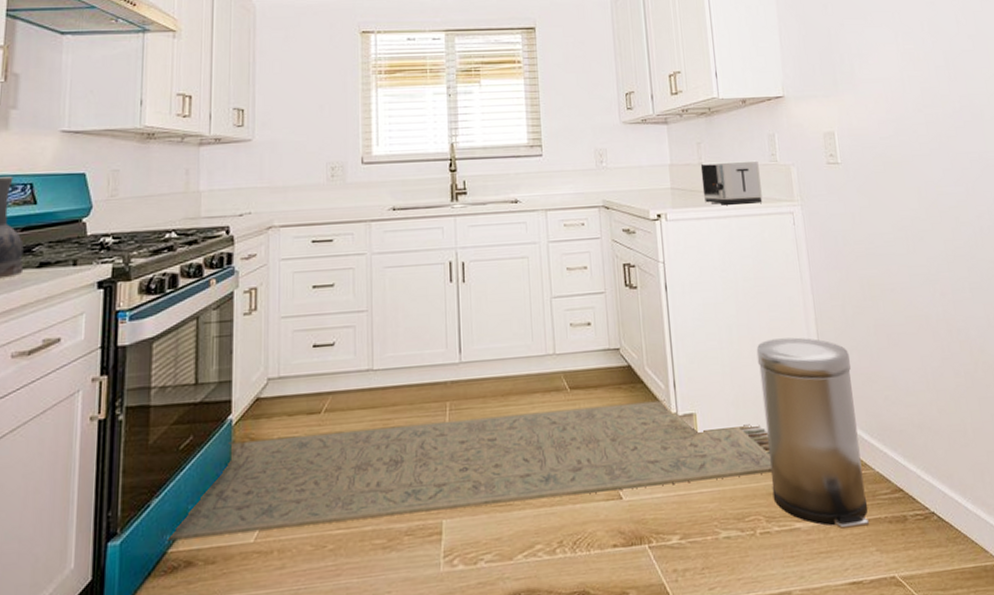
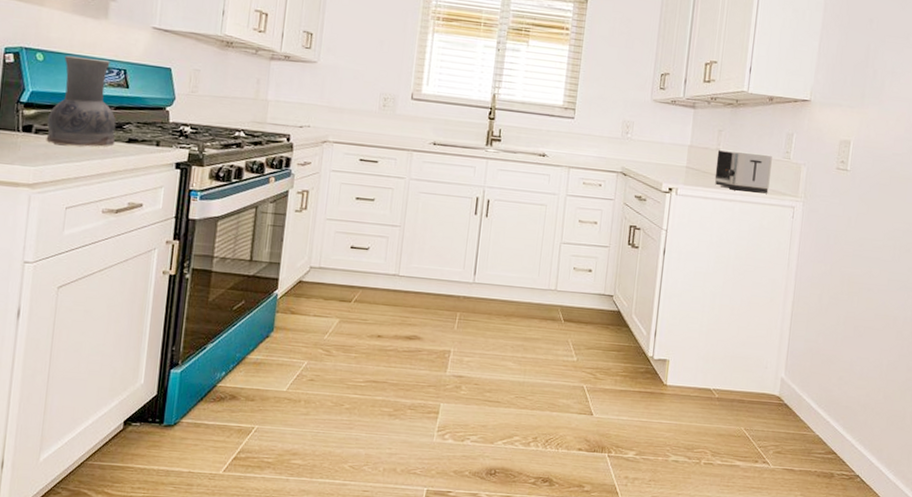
rug: present [167,400,772,541] -> none [217,311,729,418]
pedal bin: present [756,337,869,530] -> none [721,311,816,476]

